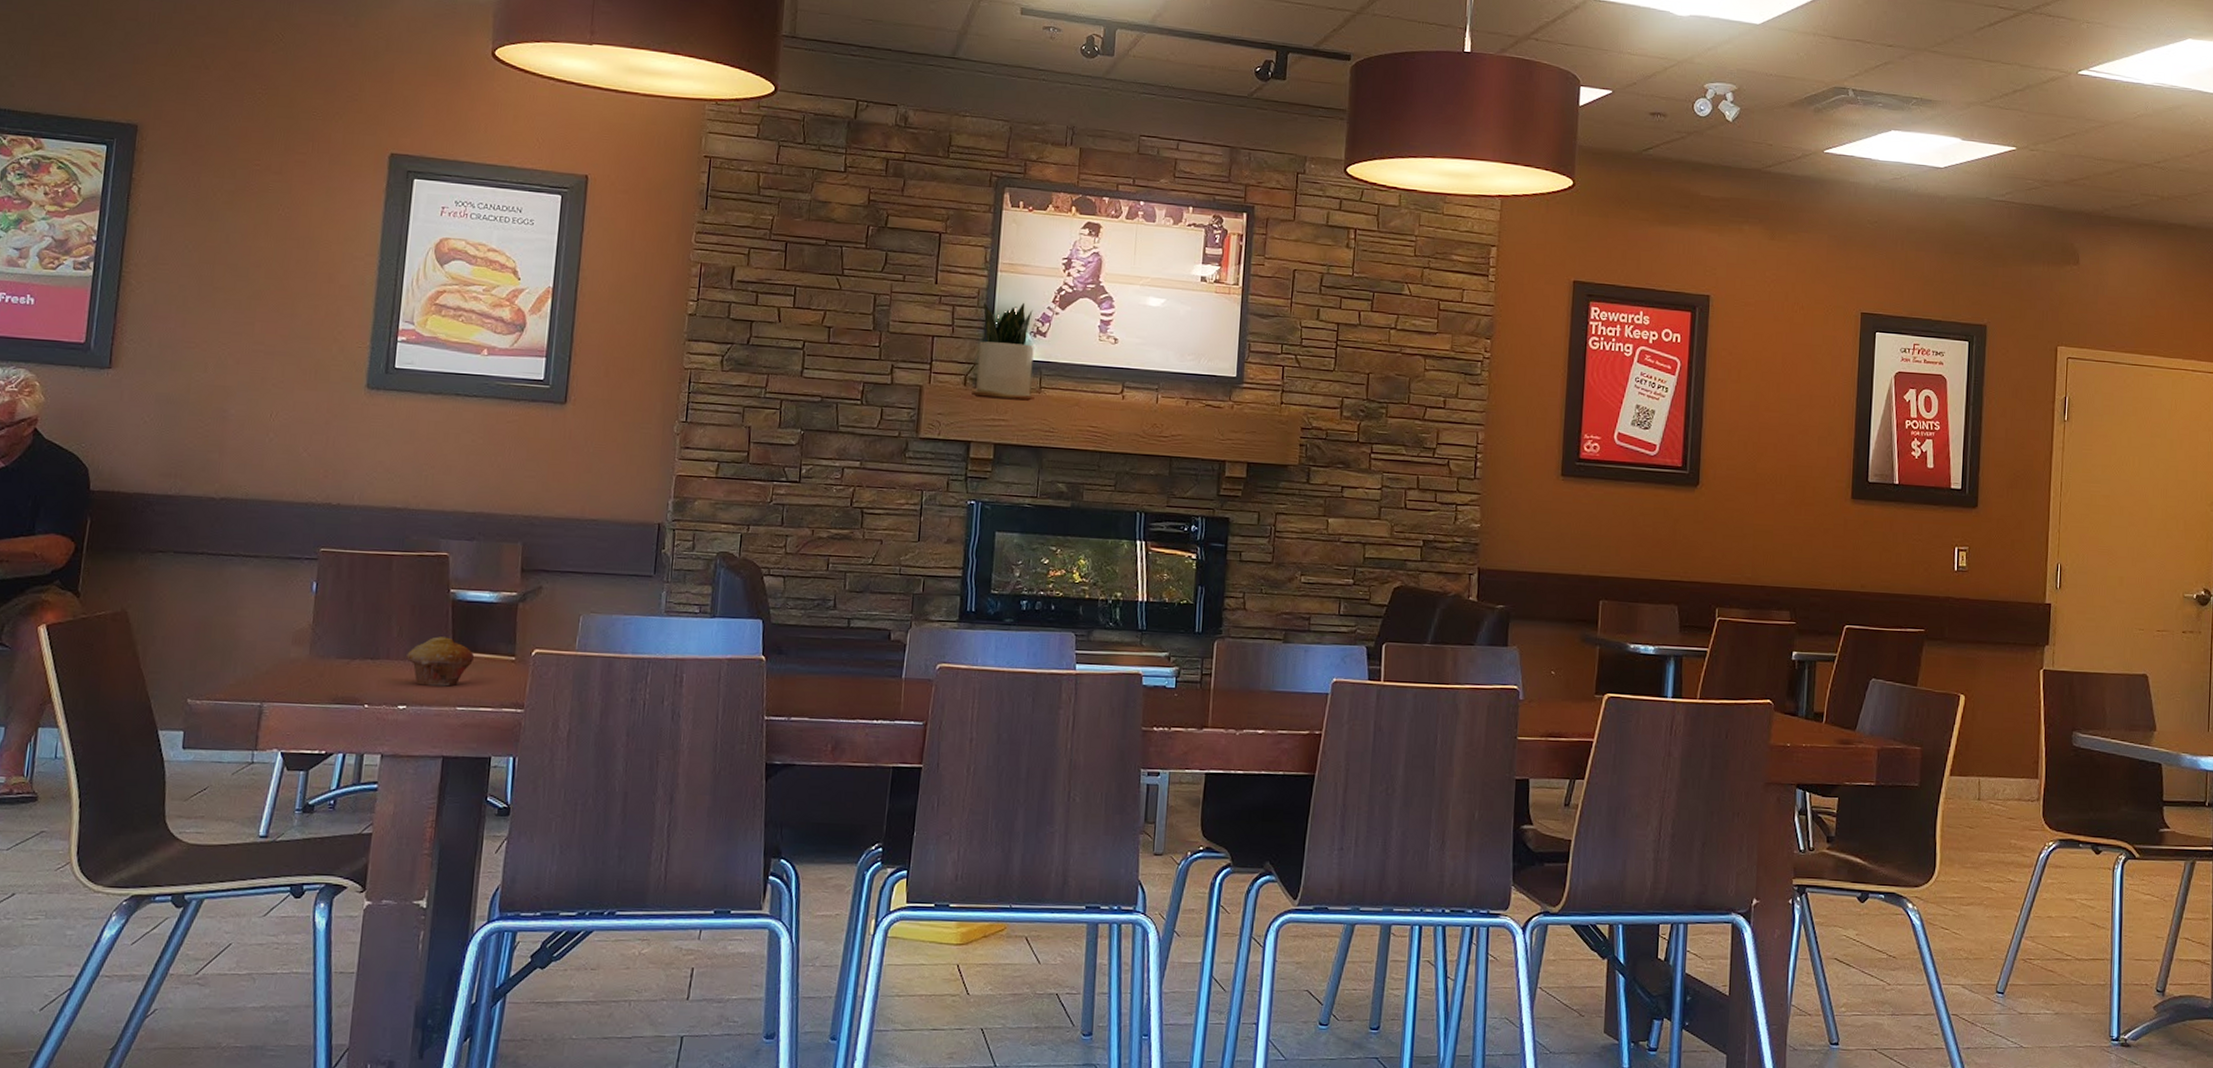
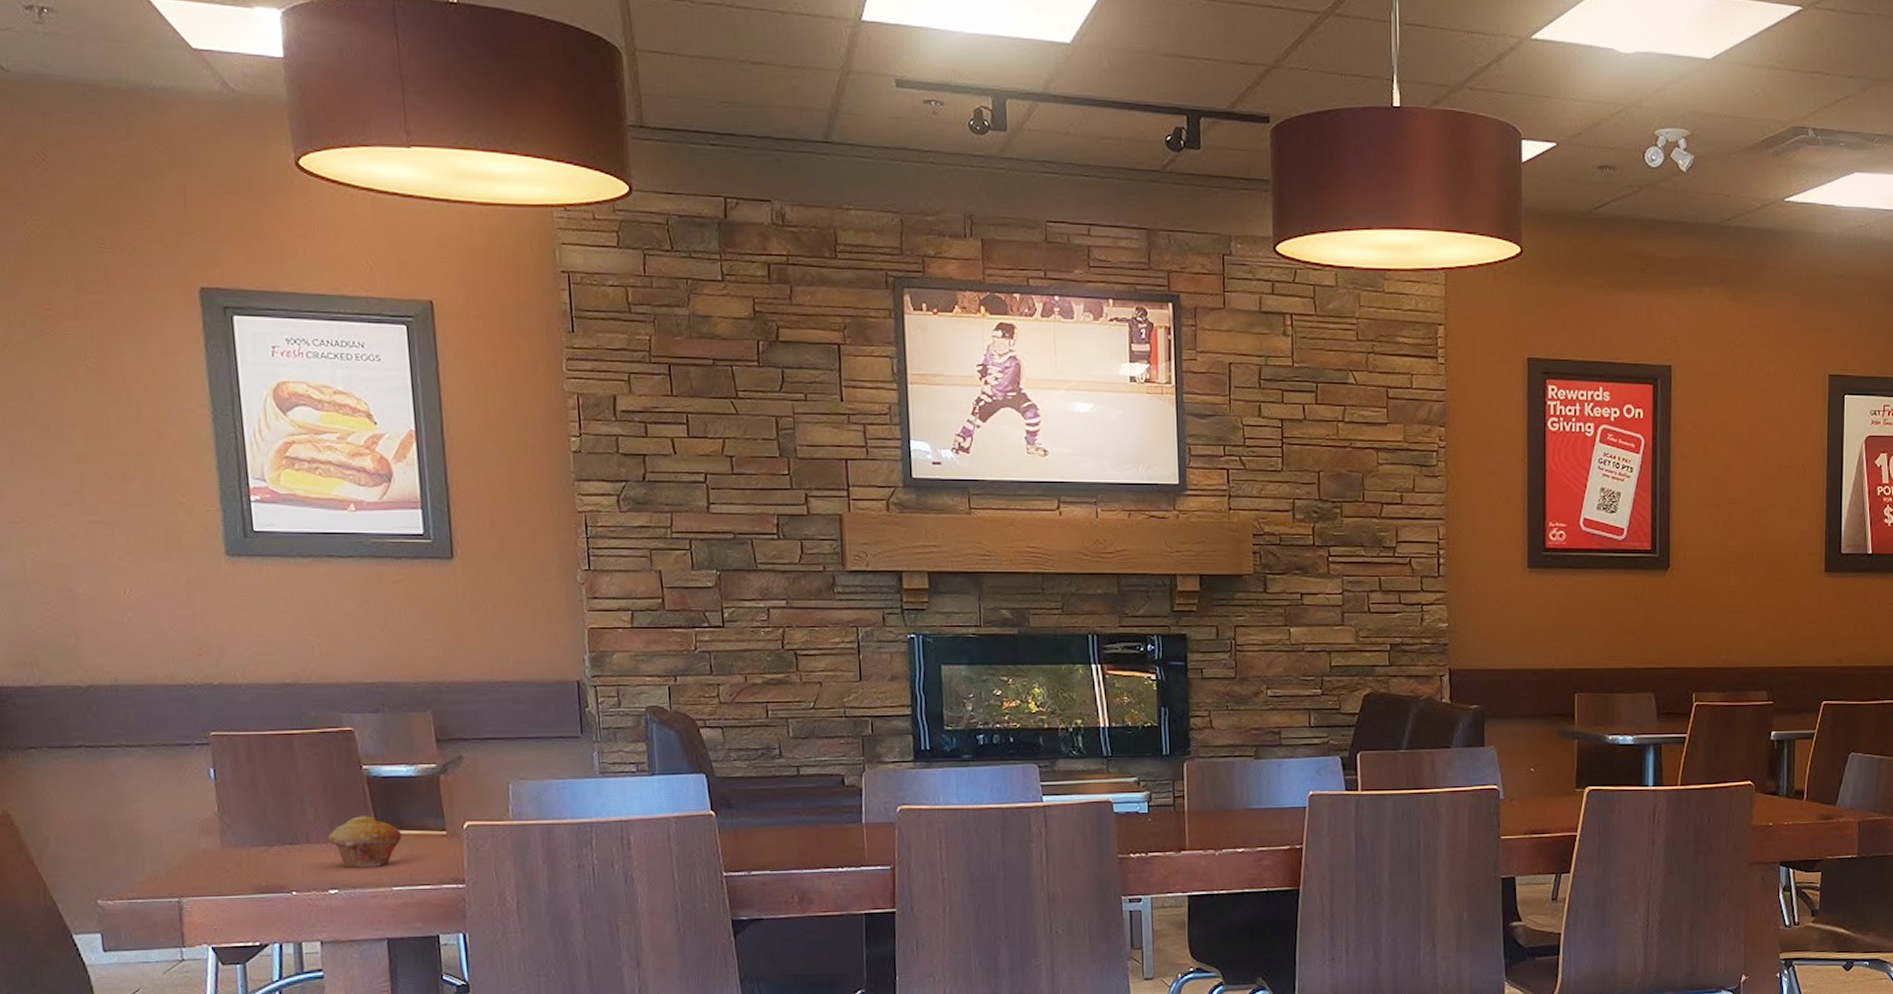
planter: present [970,302,1036,402] -> none [895,416,966,525]

